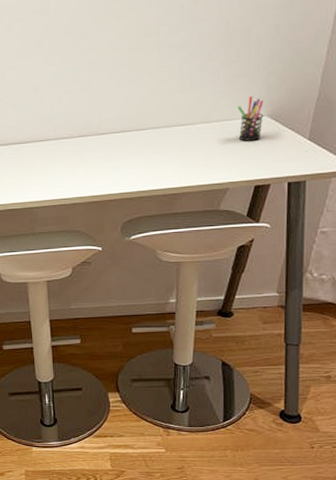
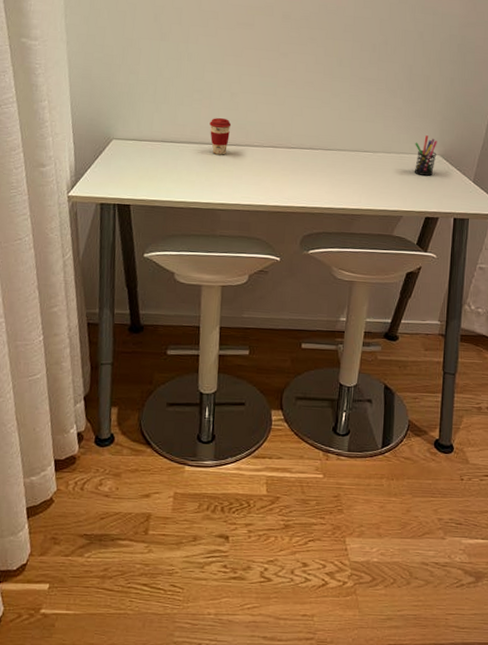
coffee cup: none [16,115,38,153] -> present [209,118,232,155]

